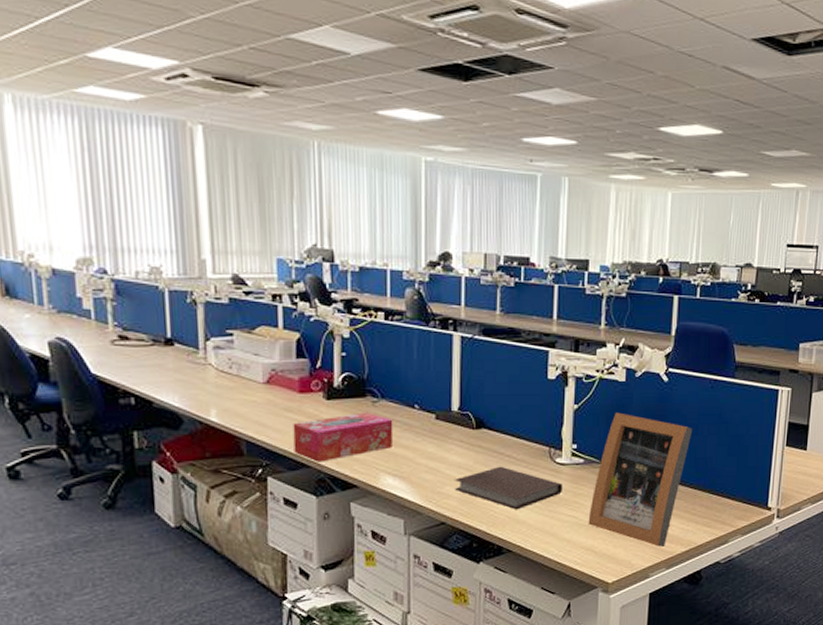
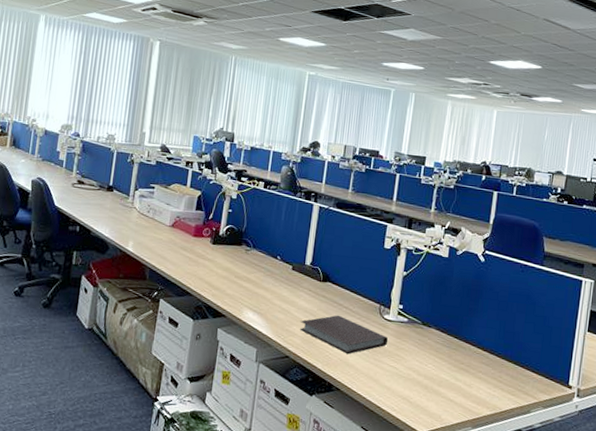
tissue box: present [293,412,394,462] -> none [182,257,259,293]
picture frame: present [588,412,693,547] -> none [406,282,504,407]

